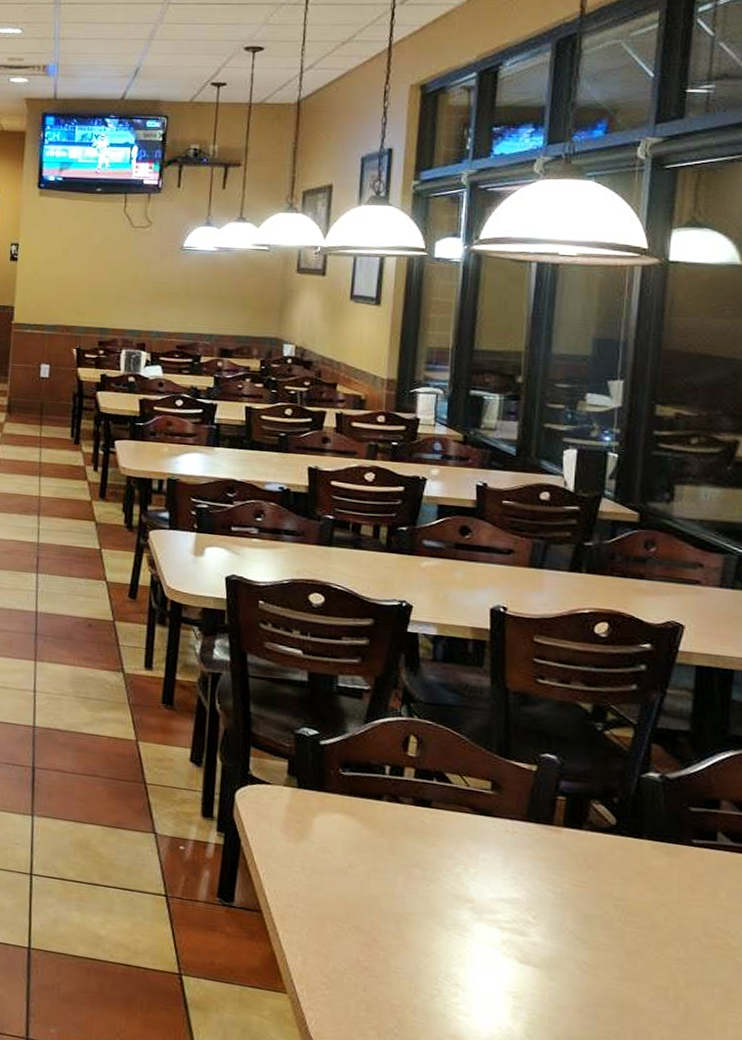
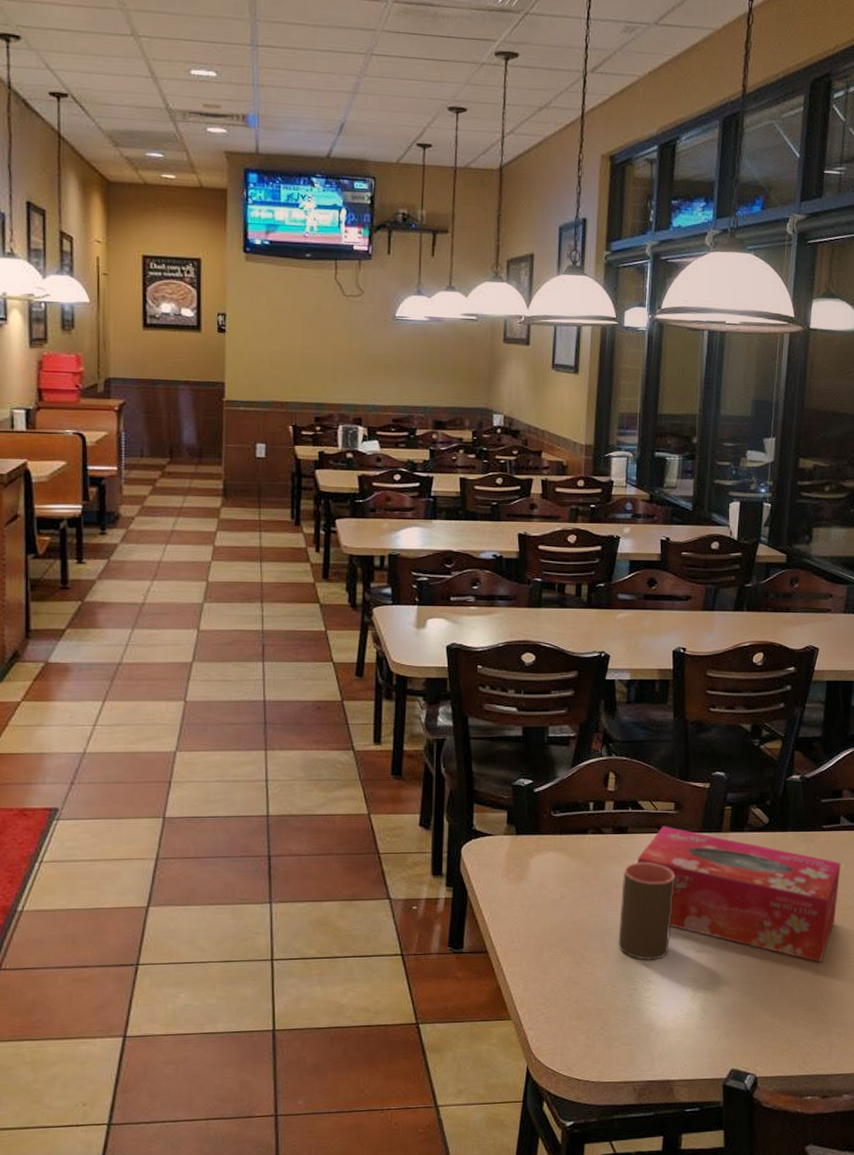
cup: none [418,842,491,962] -> present [618,862,675,960]
tissue box: none [443,806,719,1009] -> present [637,826,841,962]

